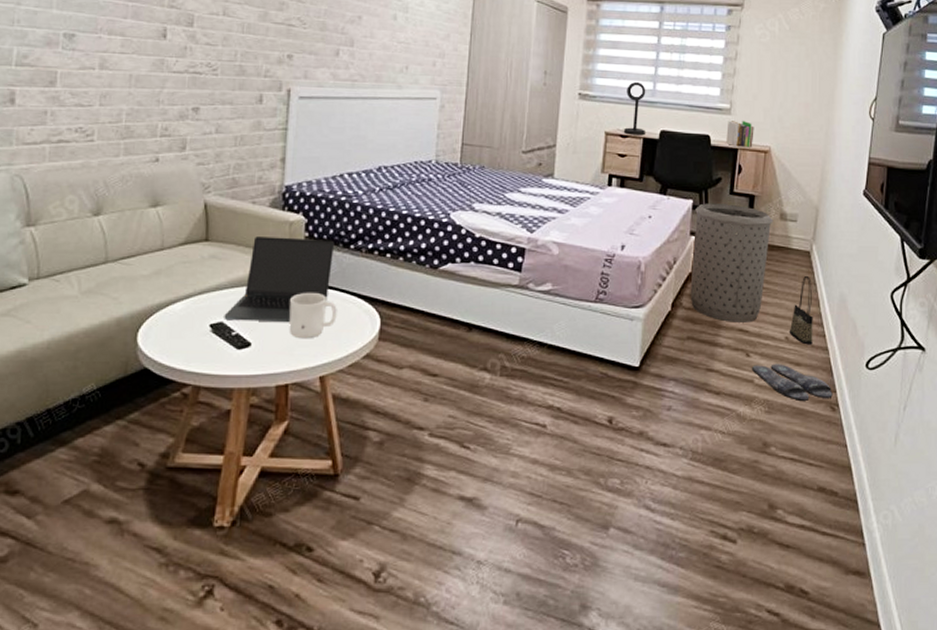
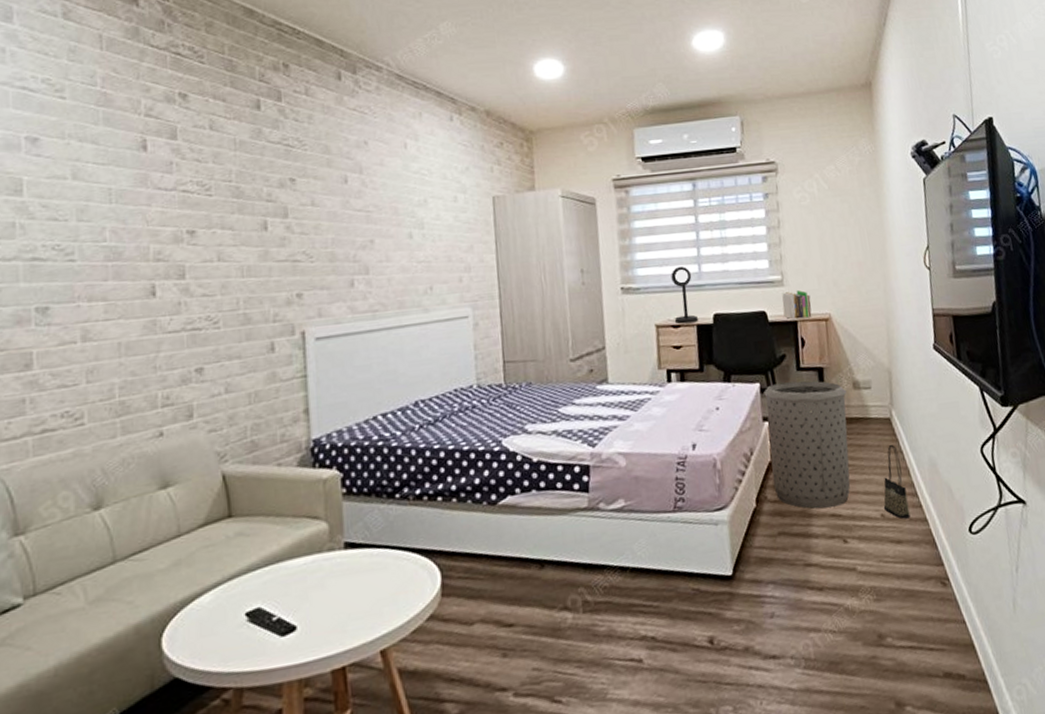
laptop: present [224,237,335,323] -> none [261,492,378,604]
mug: present [289,292,337,339] -> none [333,554,391,611]
slippers: present [752,364,833,401] -> none [852,544,941,582]

